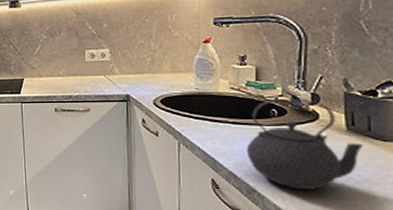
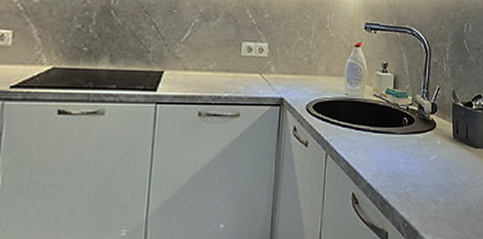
kettle: present [246,99,364,190] -> none [382,108,463,198]

